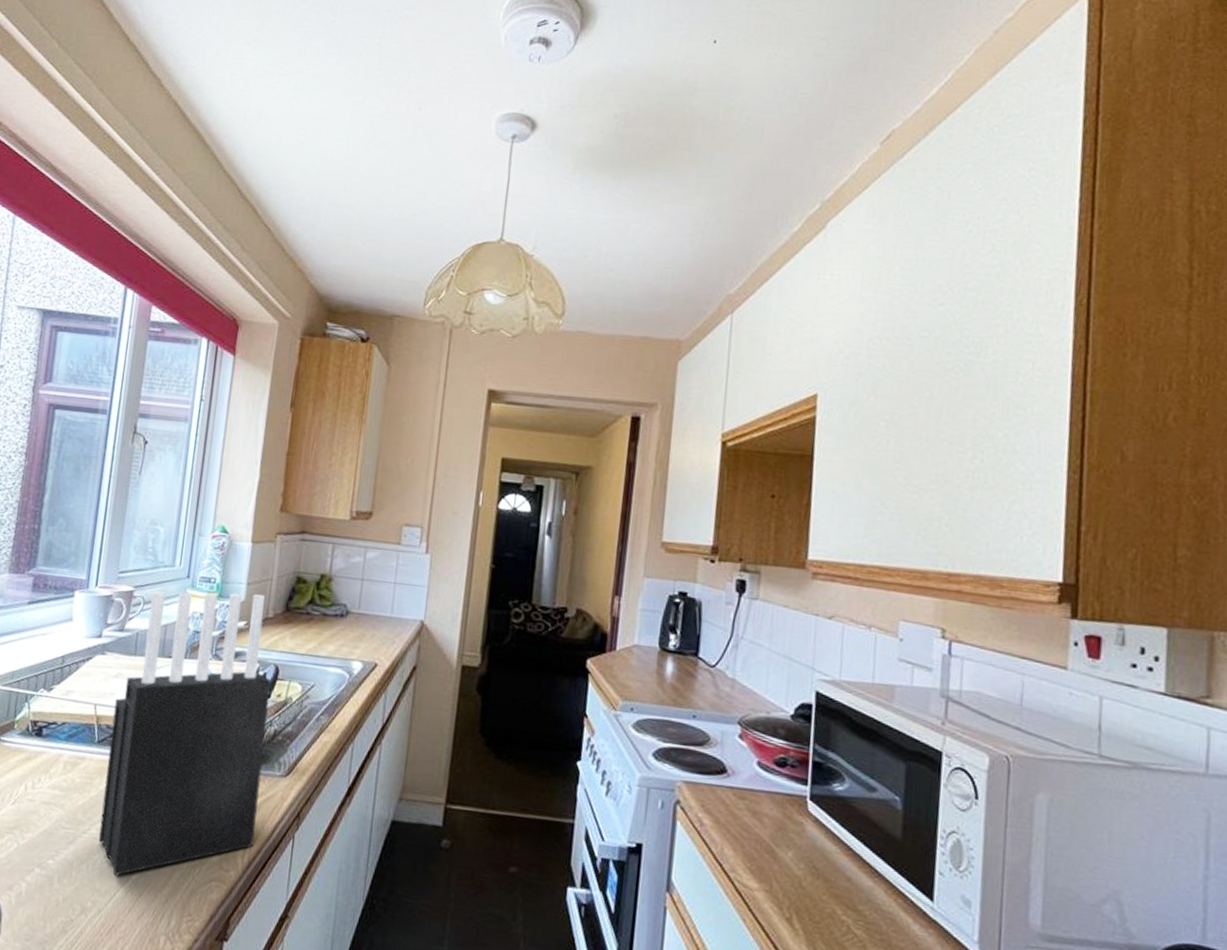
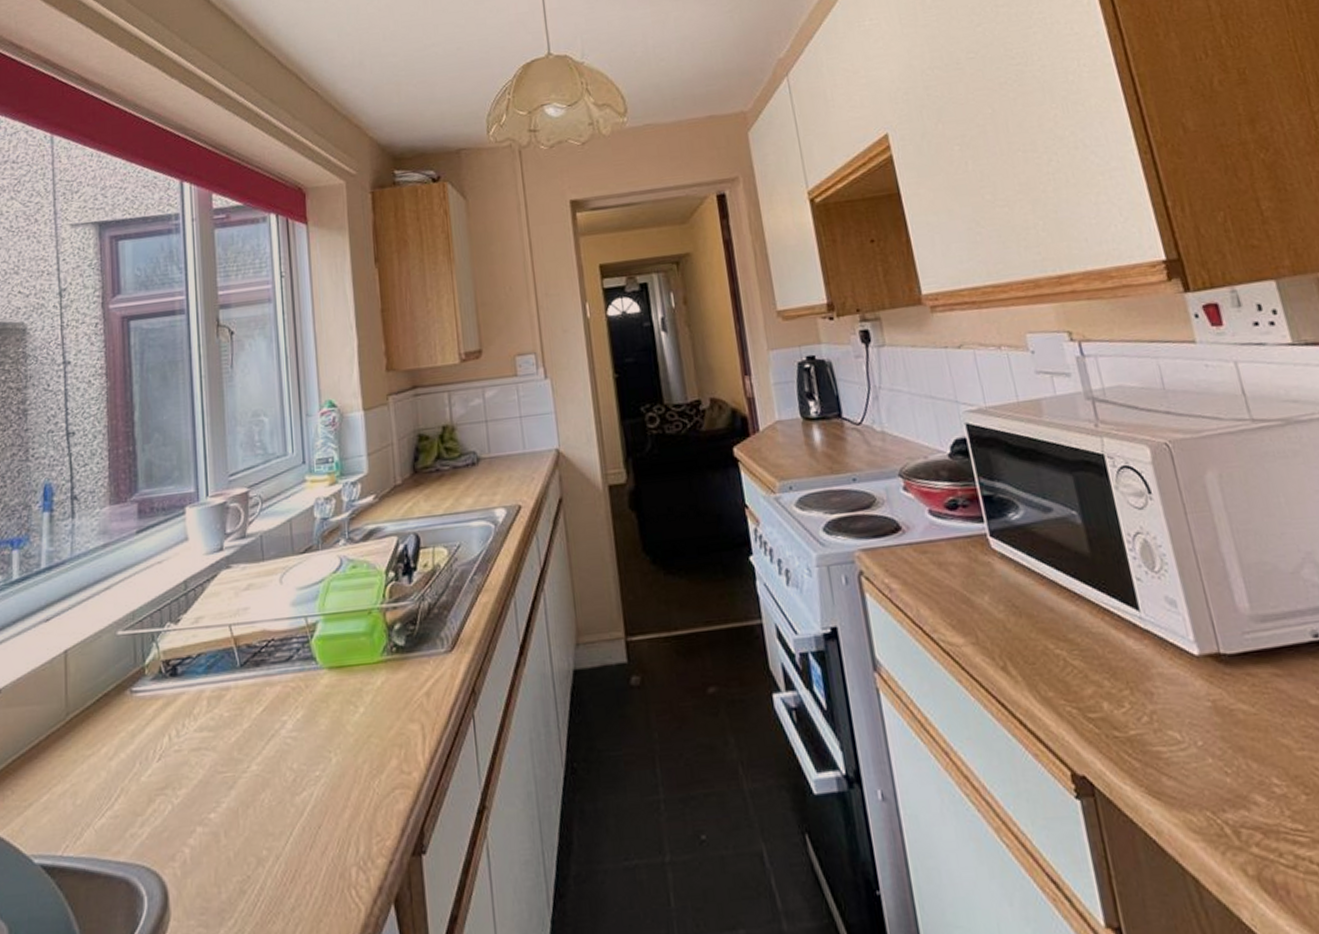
knife block: present [98,591,272,877] -> none [251,463,432,813]

